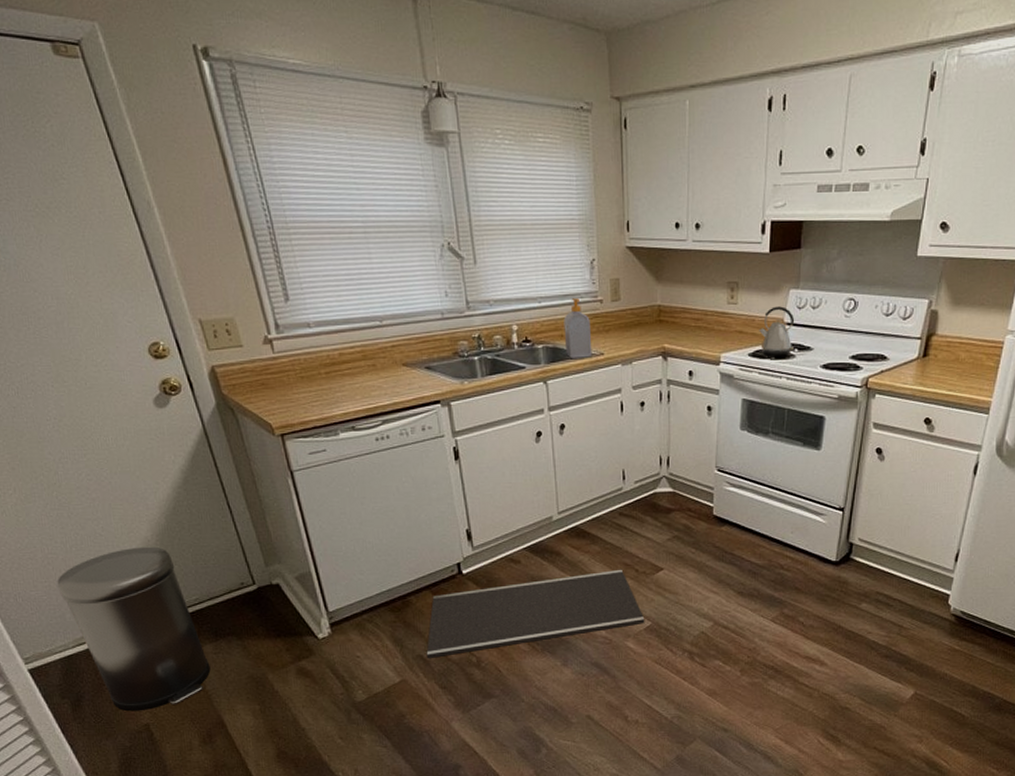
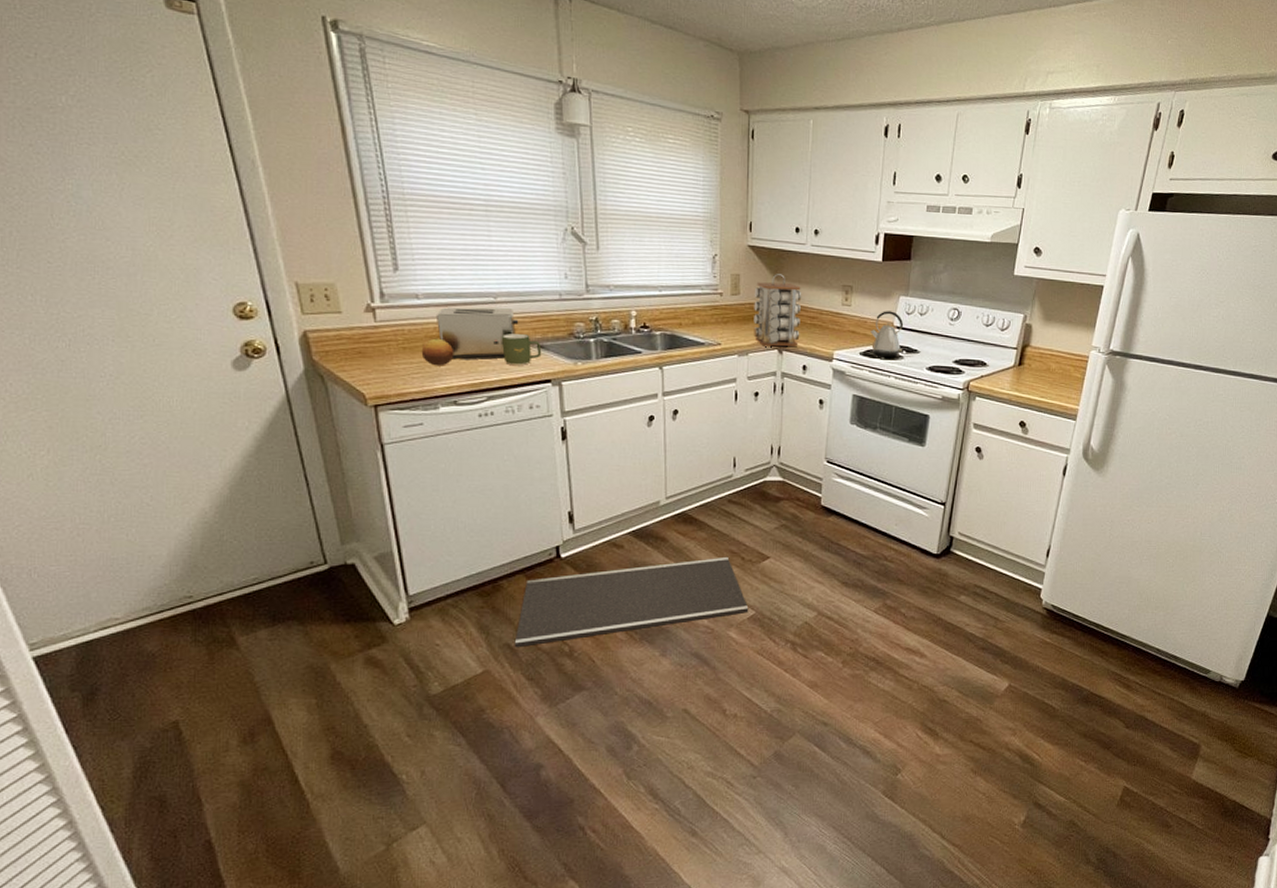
pedal bin: present [57,546,211,712] -> none [85,519,262,707]
fruit: none [317,365,348,393] -> present [421,338,454,366]
toaster: none [327,331,405,386] -> present [435,307,519,360]
mug: none [389,356,429,389] -> present [501,334,542,366]
soap bottle: present [563,297,593,359] -> none [683,288,710,348]
spice rack: none [635,275,685,353] -> present [753,274,802,347]

